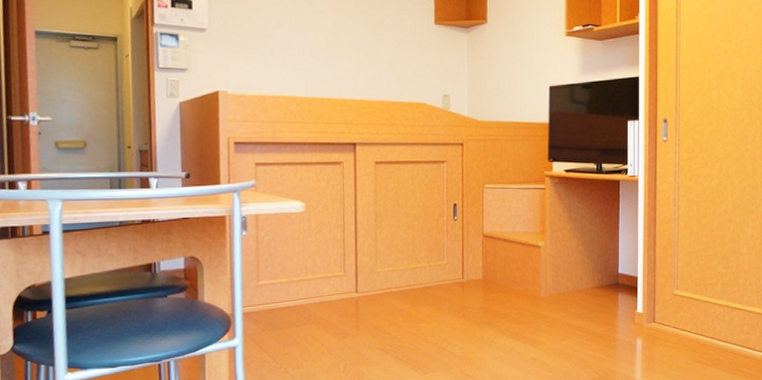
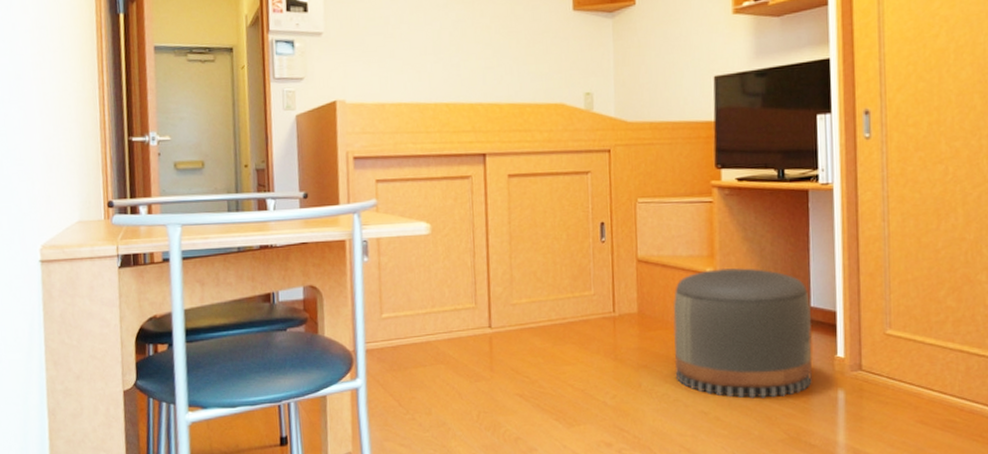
pouf: none [510,242,619,347] -> present [672,267,813,399]

